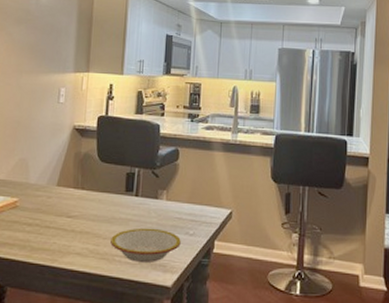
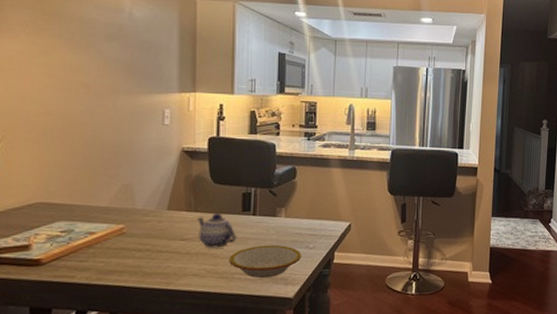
teapot: none [83,191,119,228] -> present [198,212,237,248]

